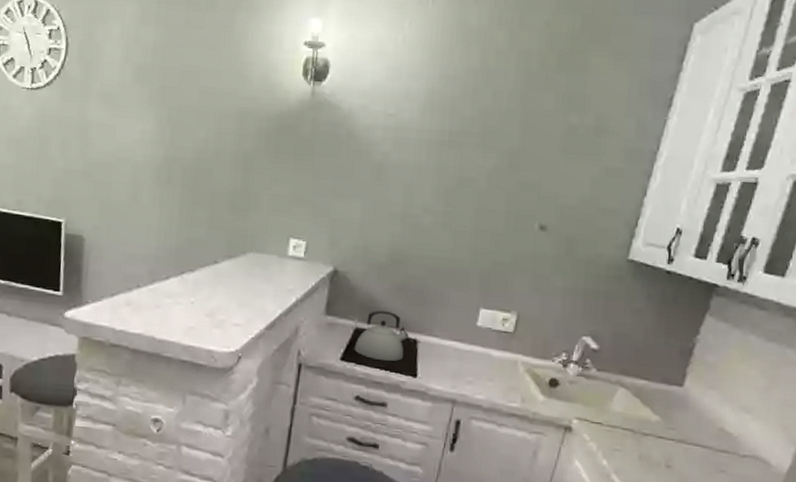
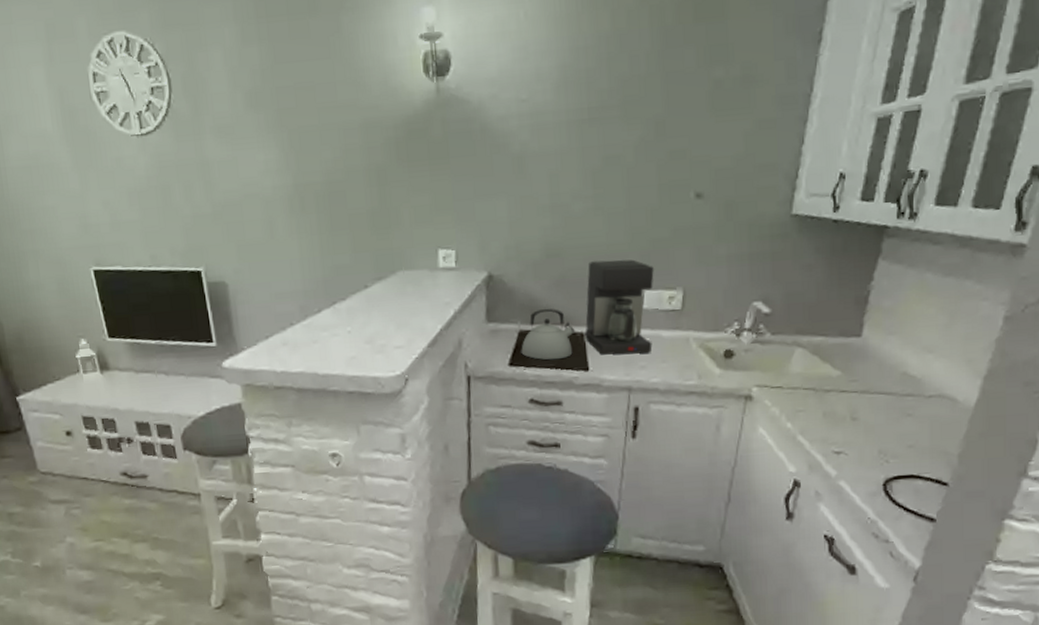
coffee maker: none [418,273,492,369] -> present [585,259,654,355]

